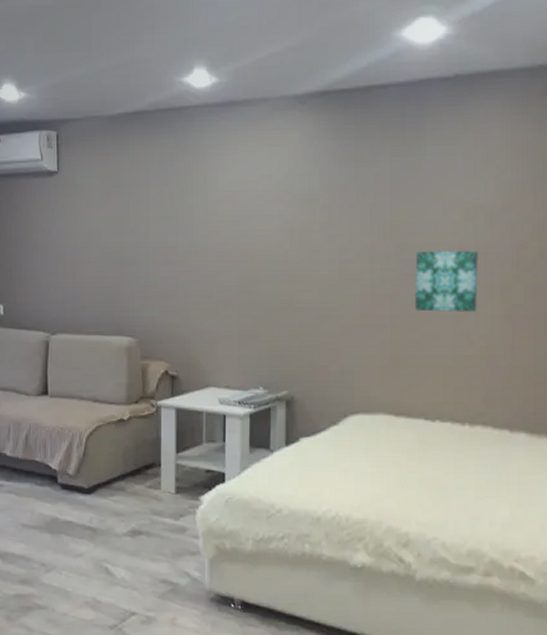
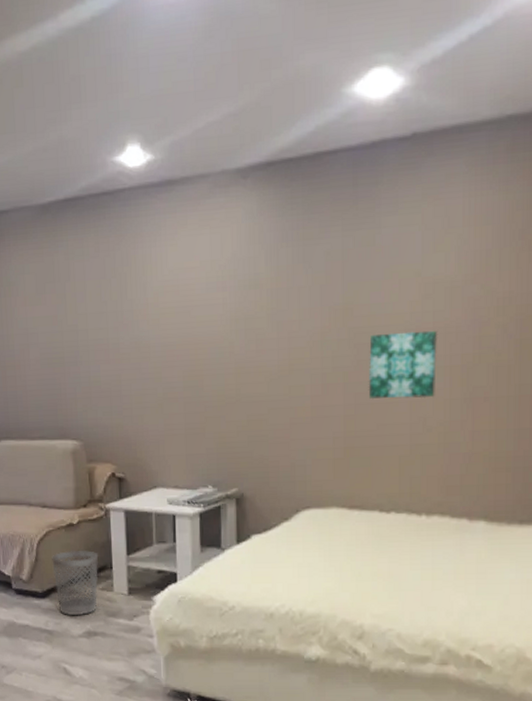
wastebasket: none [100,446,148,514] -> present [52,549,99,616]

